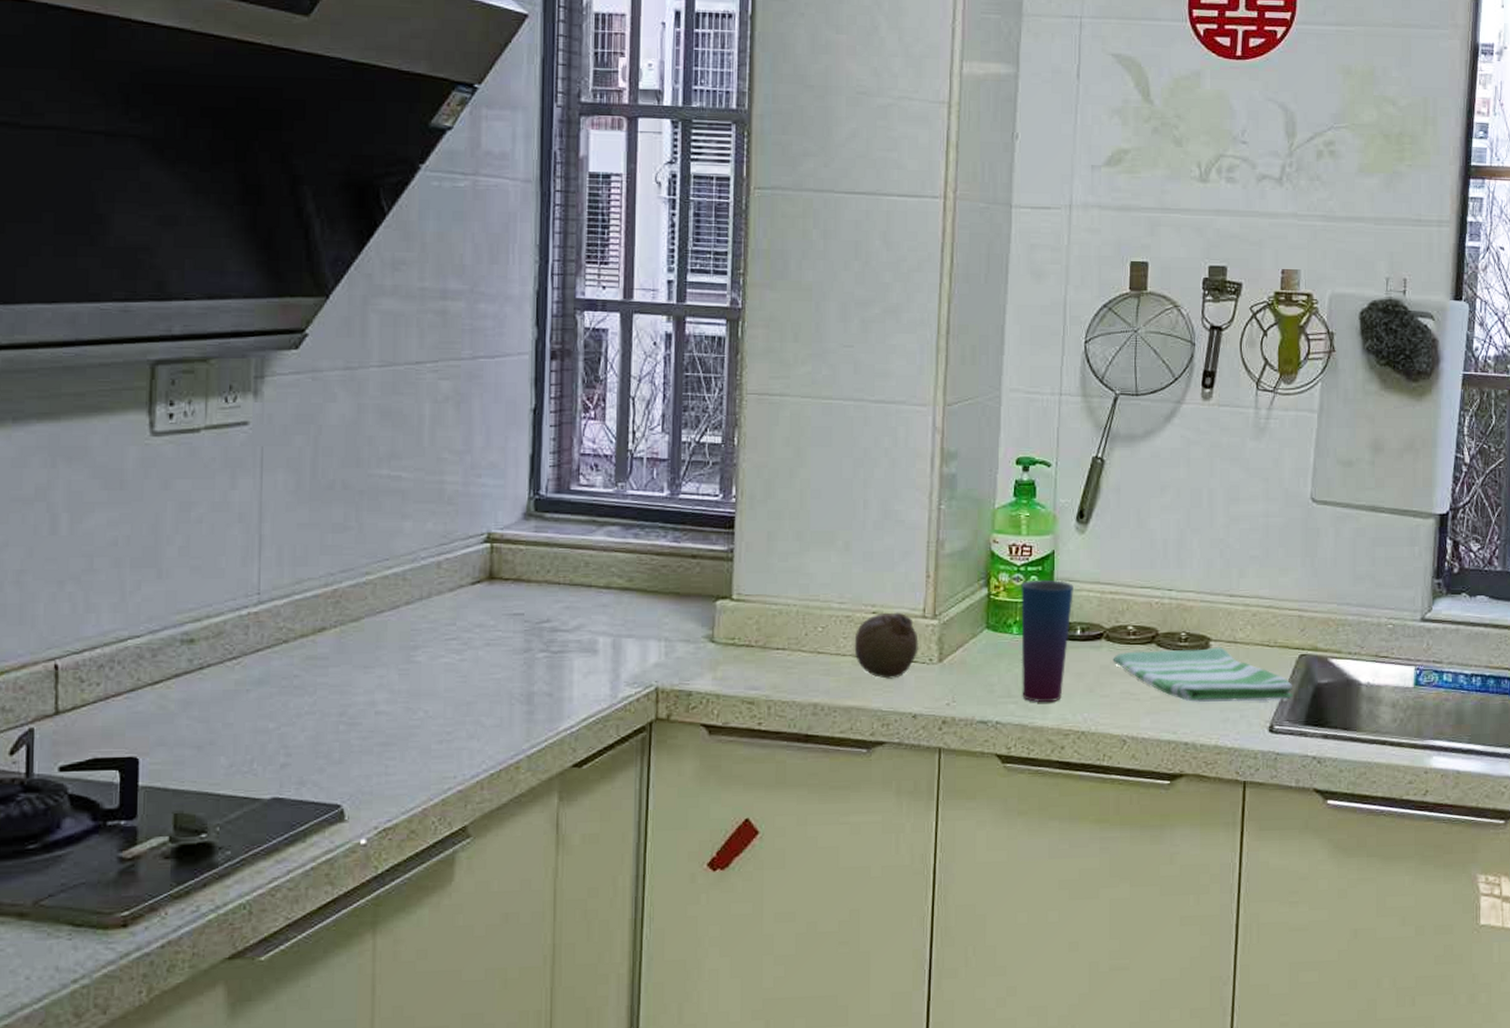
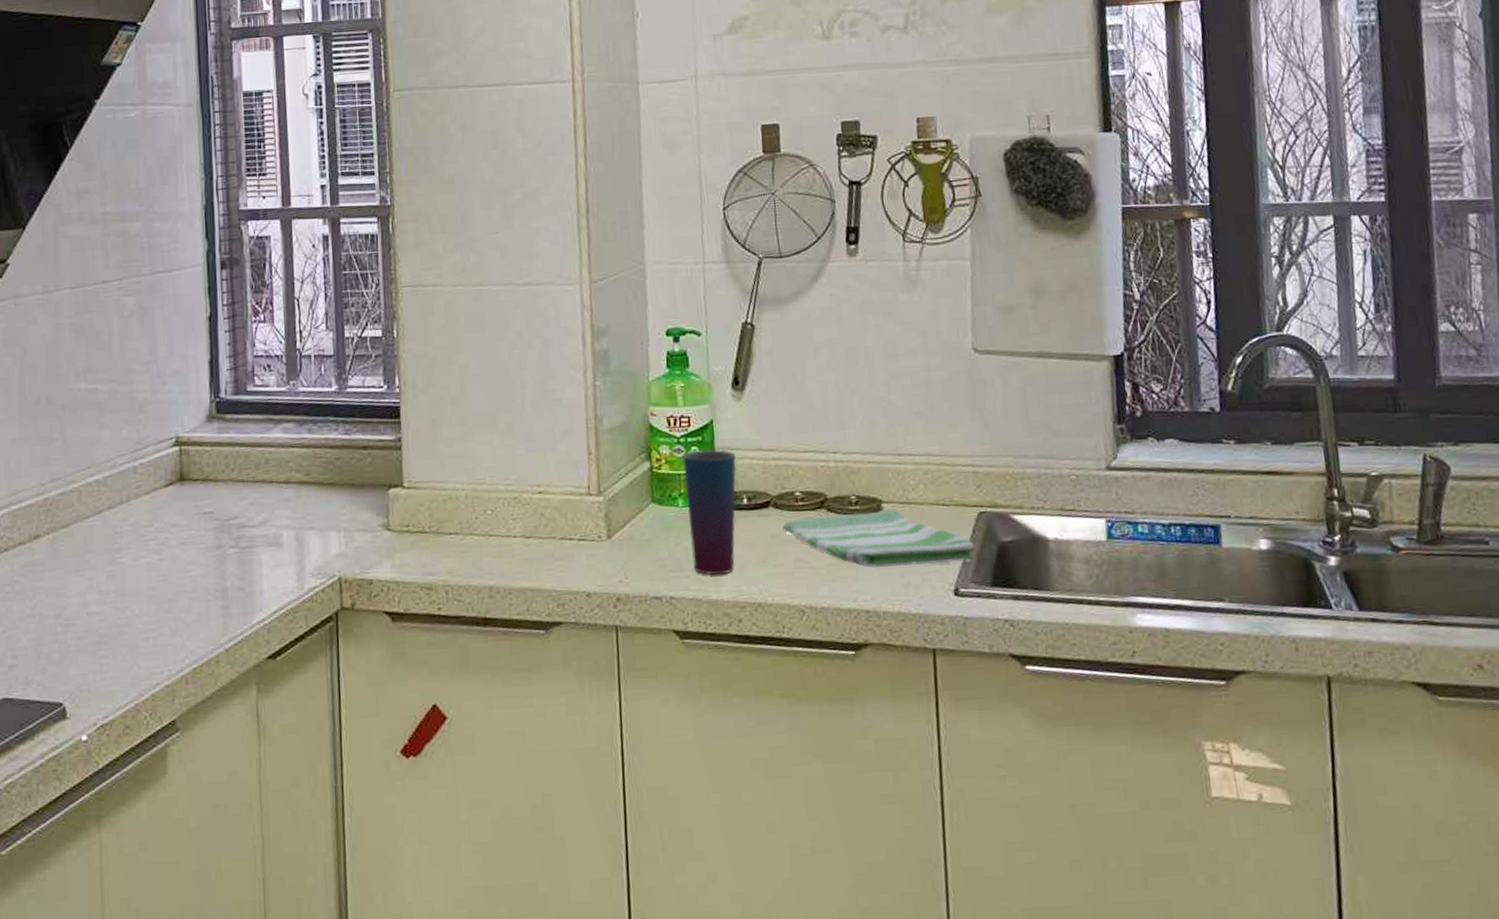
fruit: present [854,612,919,679] -> none [523,491,587,559]

